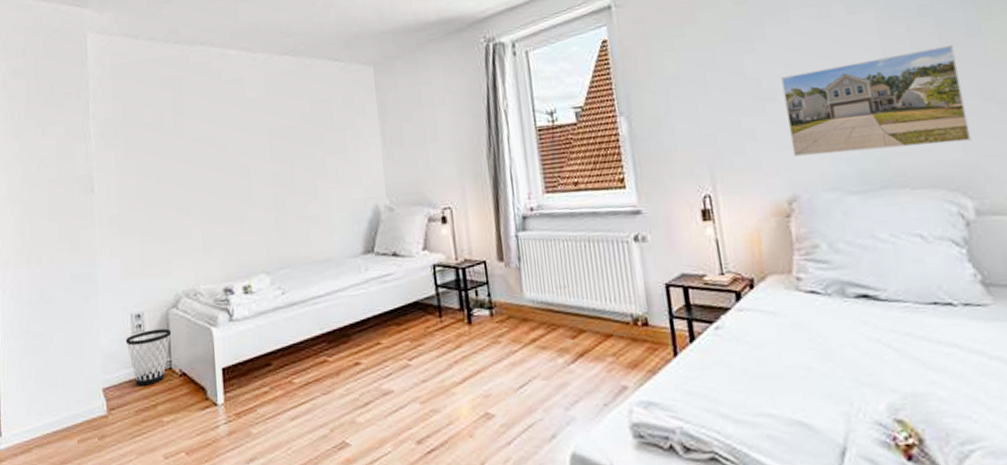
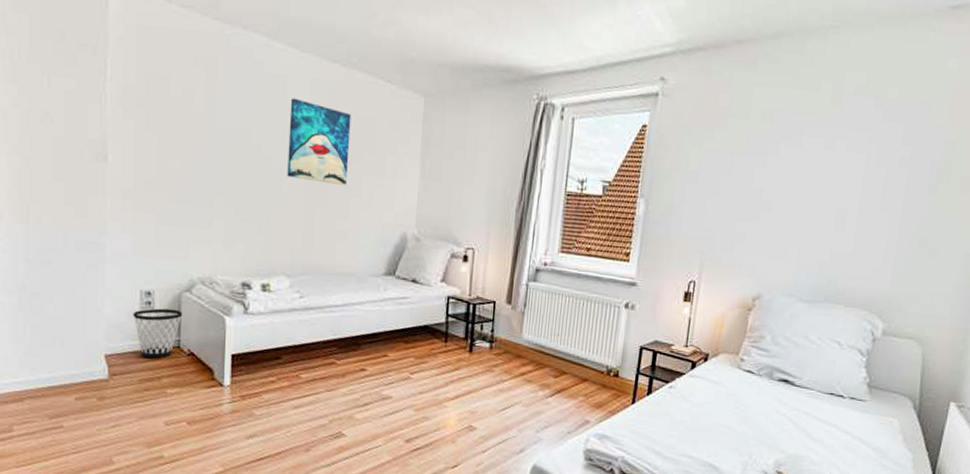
wall art: none [249,96,311,173] -> present [287,98,352,185]
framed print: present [781,44,972,156] -> none [768,193,913,277]

